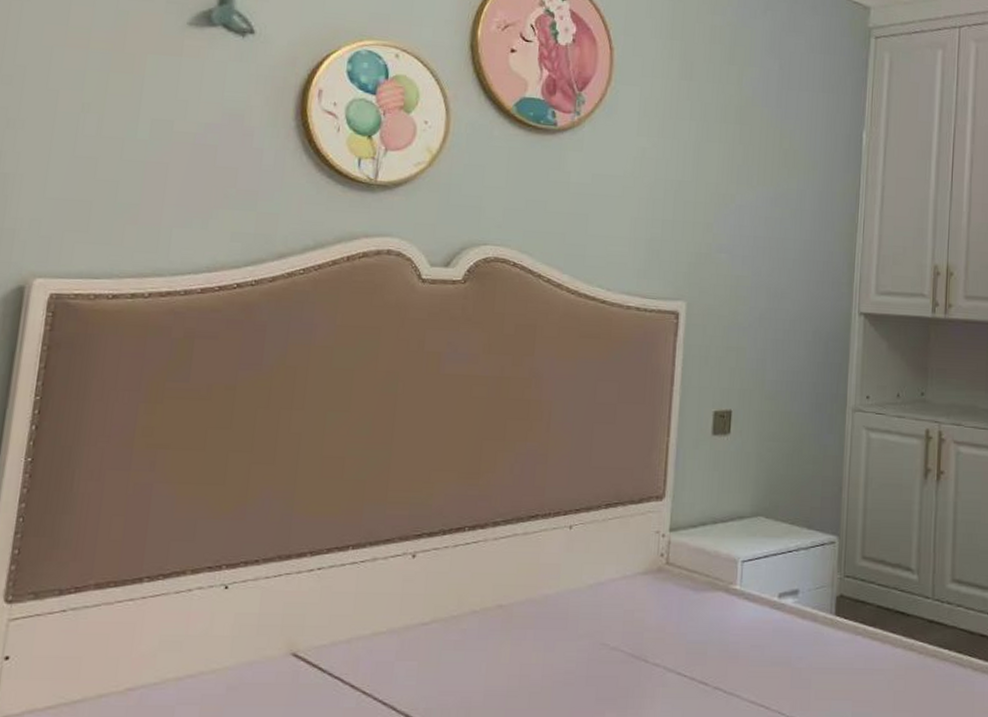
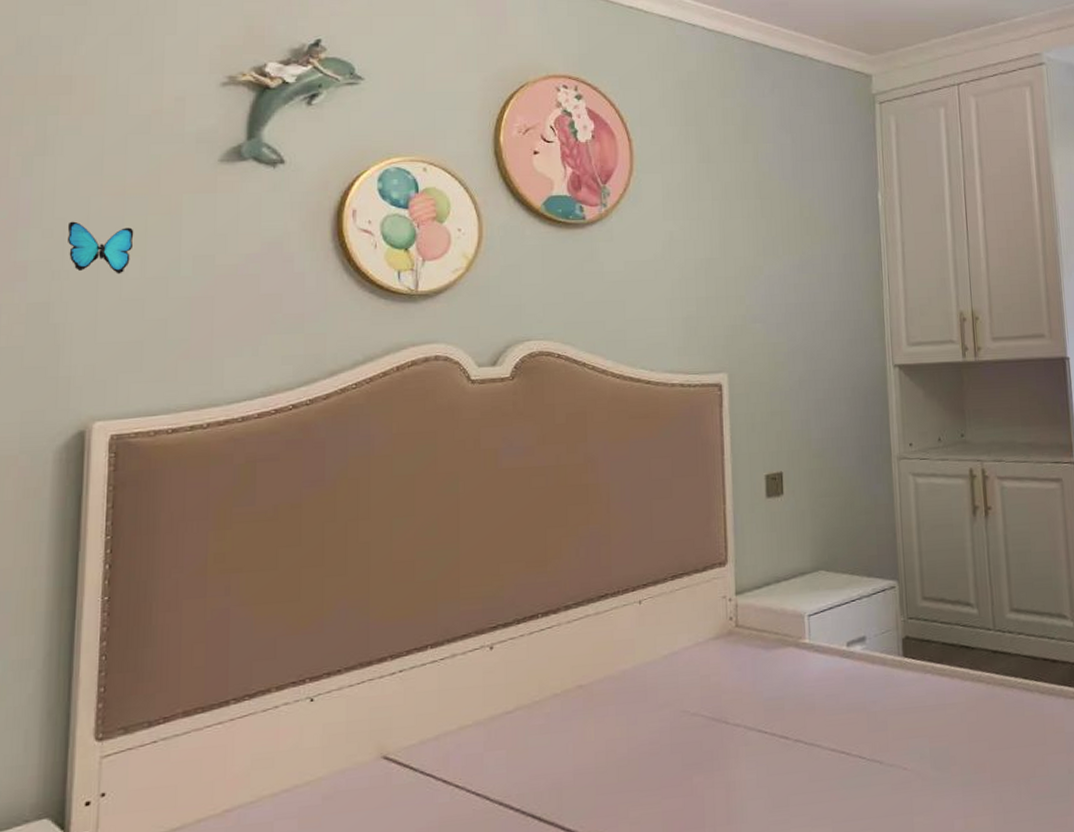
decorative butterfly: none [26,70,94,130] -> present [67,221,134,274]

